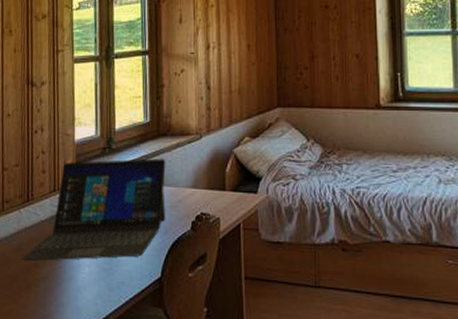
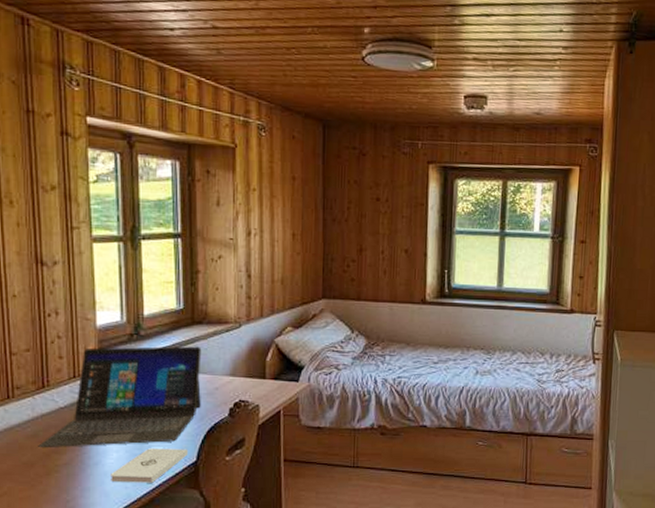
notepad: none [83,263,154,300] -> present [111,448,189,483]

